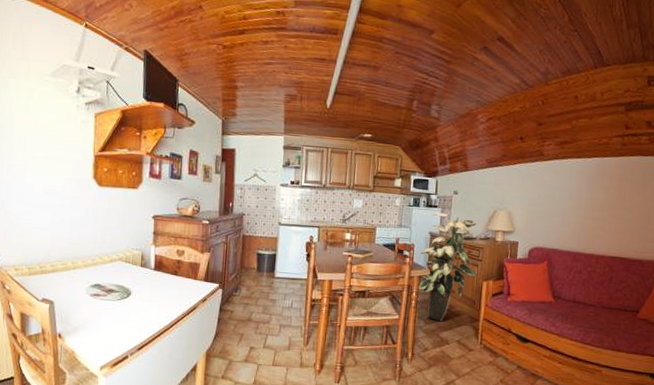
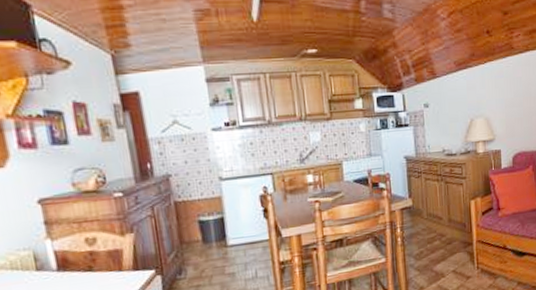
indoor plant: present [419,212,478,322] -> none [398,131,464,255]

